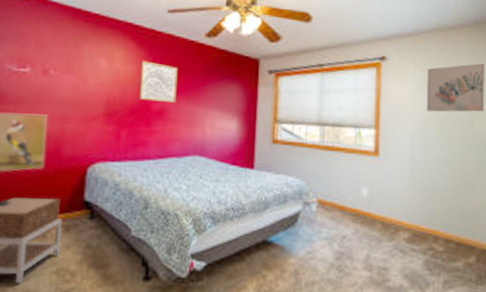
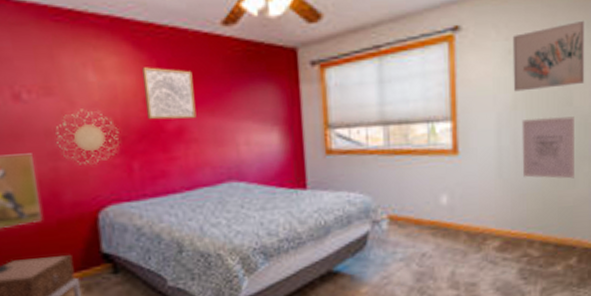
decorative wall piece: none [66,86,116,129] -> present [55,109,120,165]
wall art: none [431,134,476,188] -> present [522,116,576,179]

